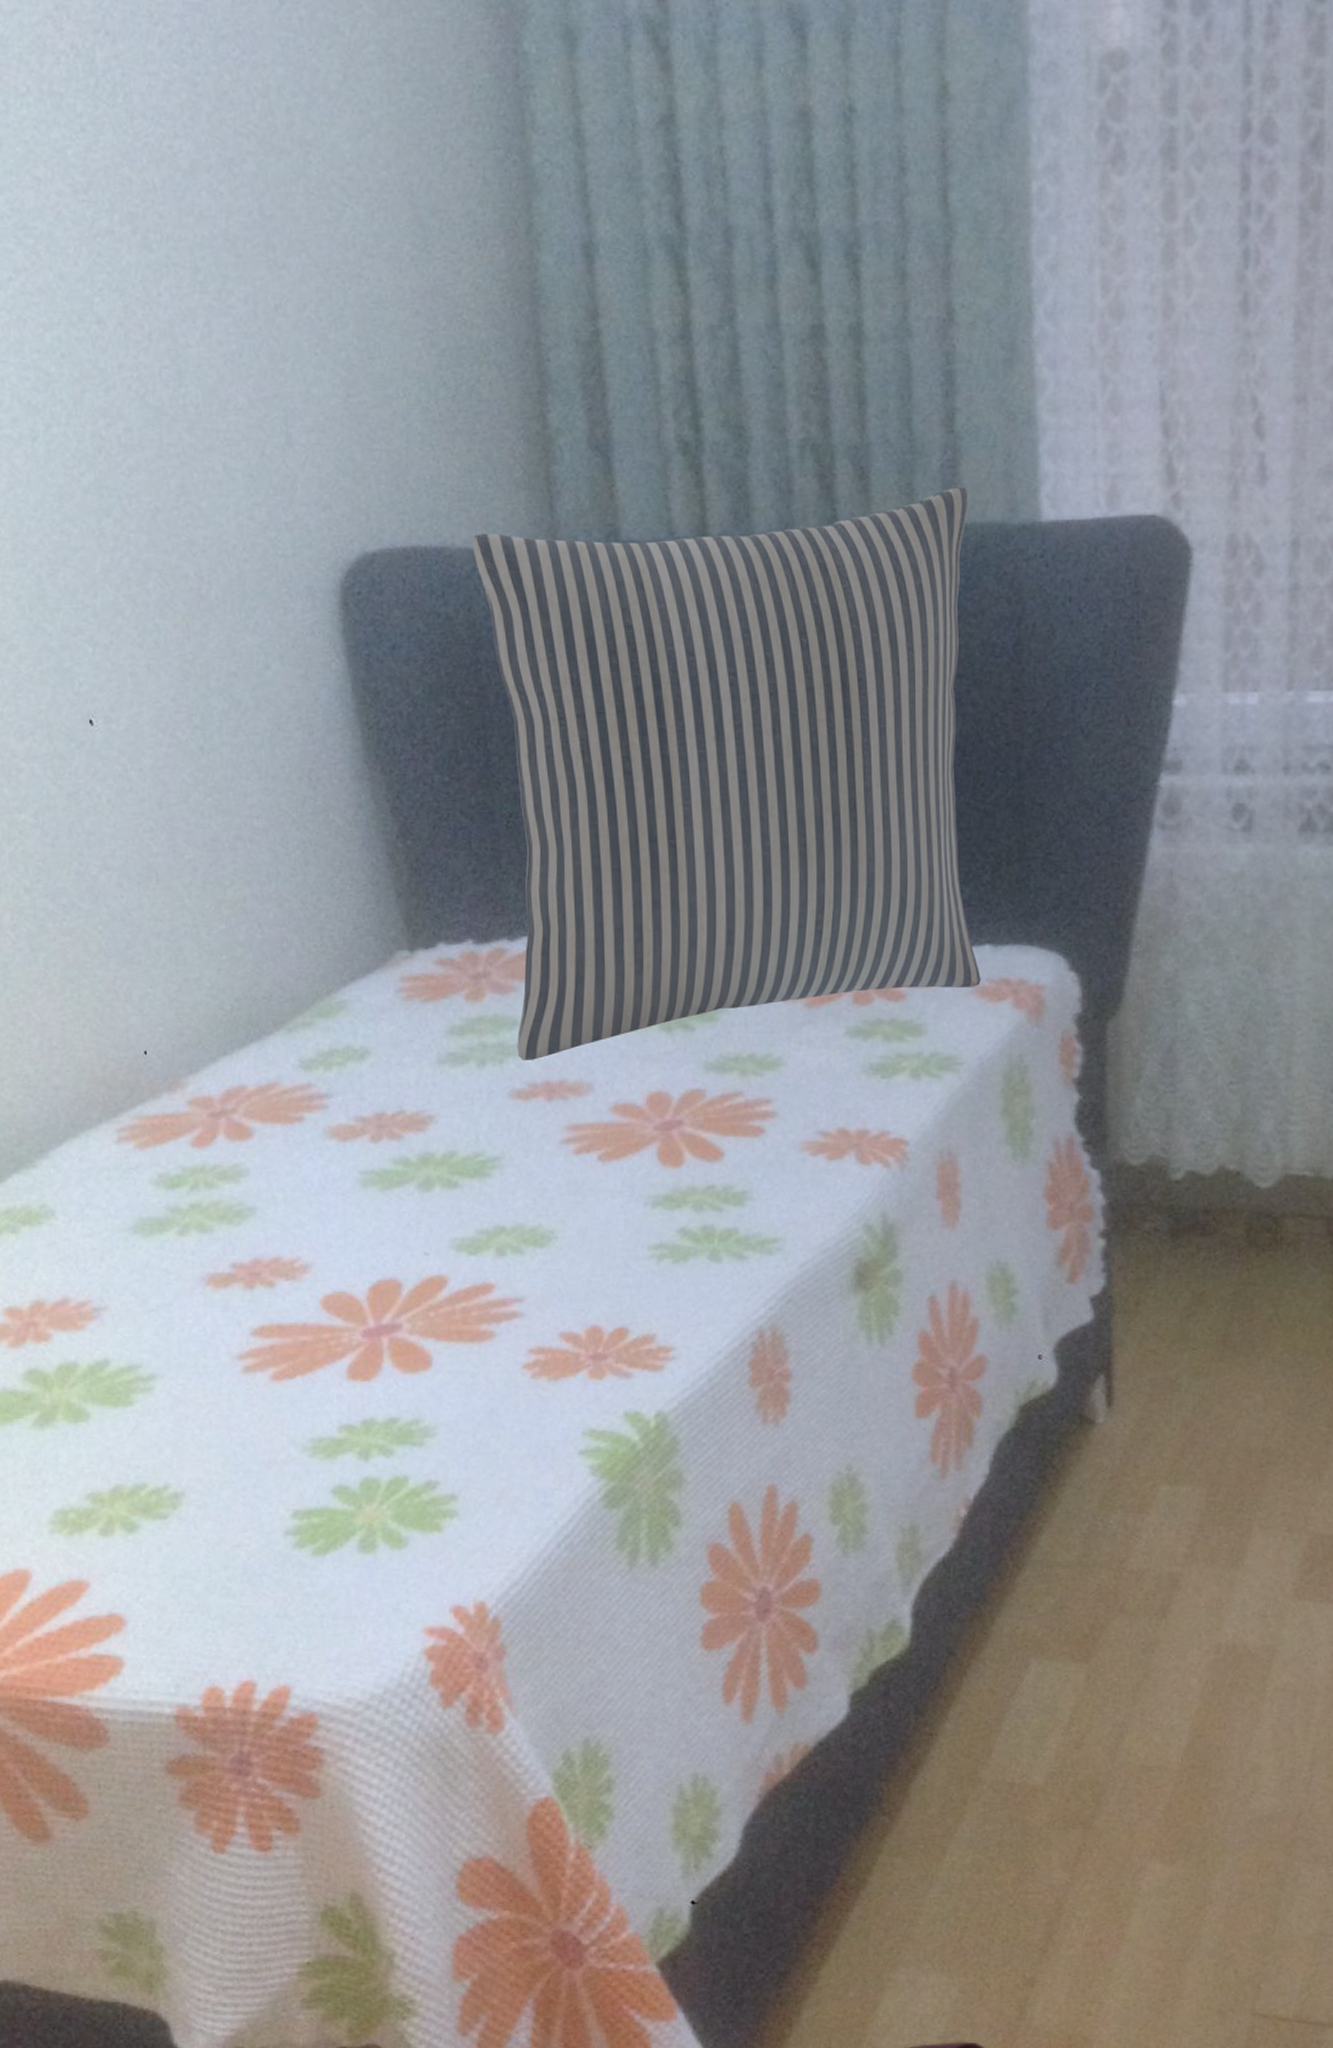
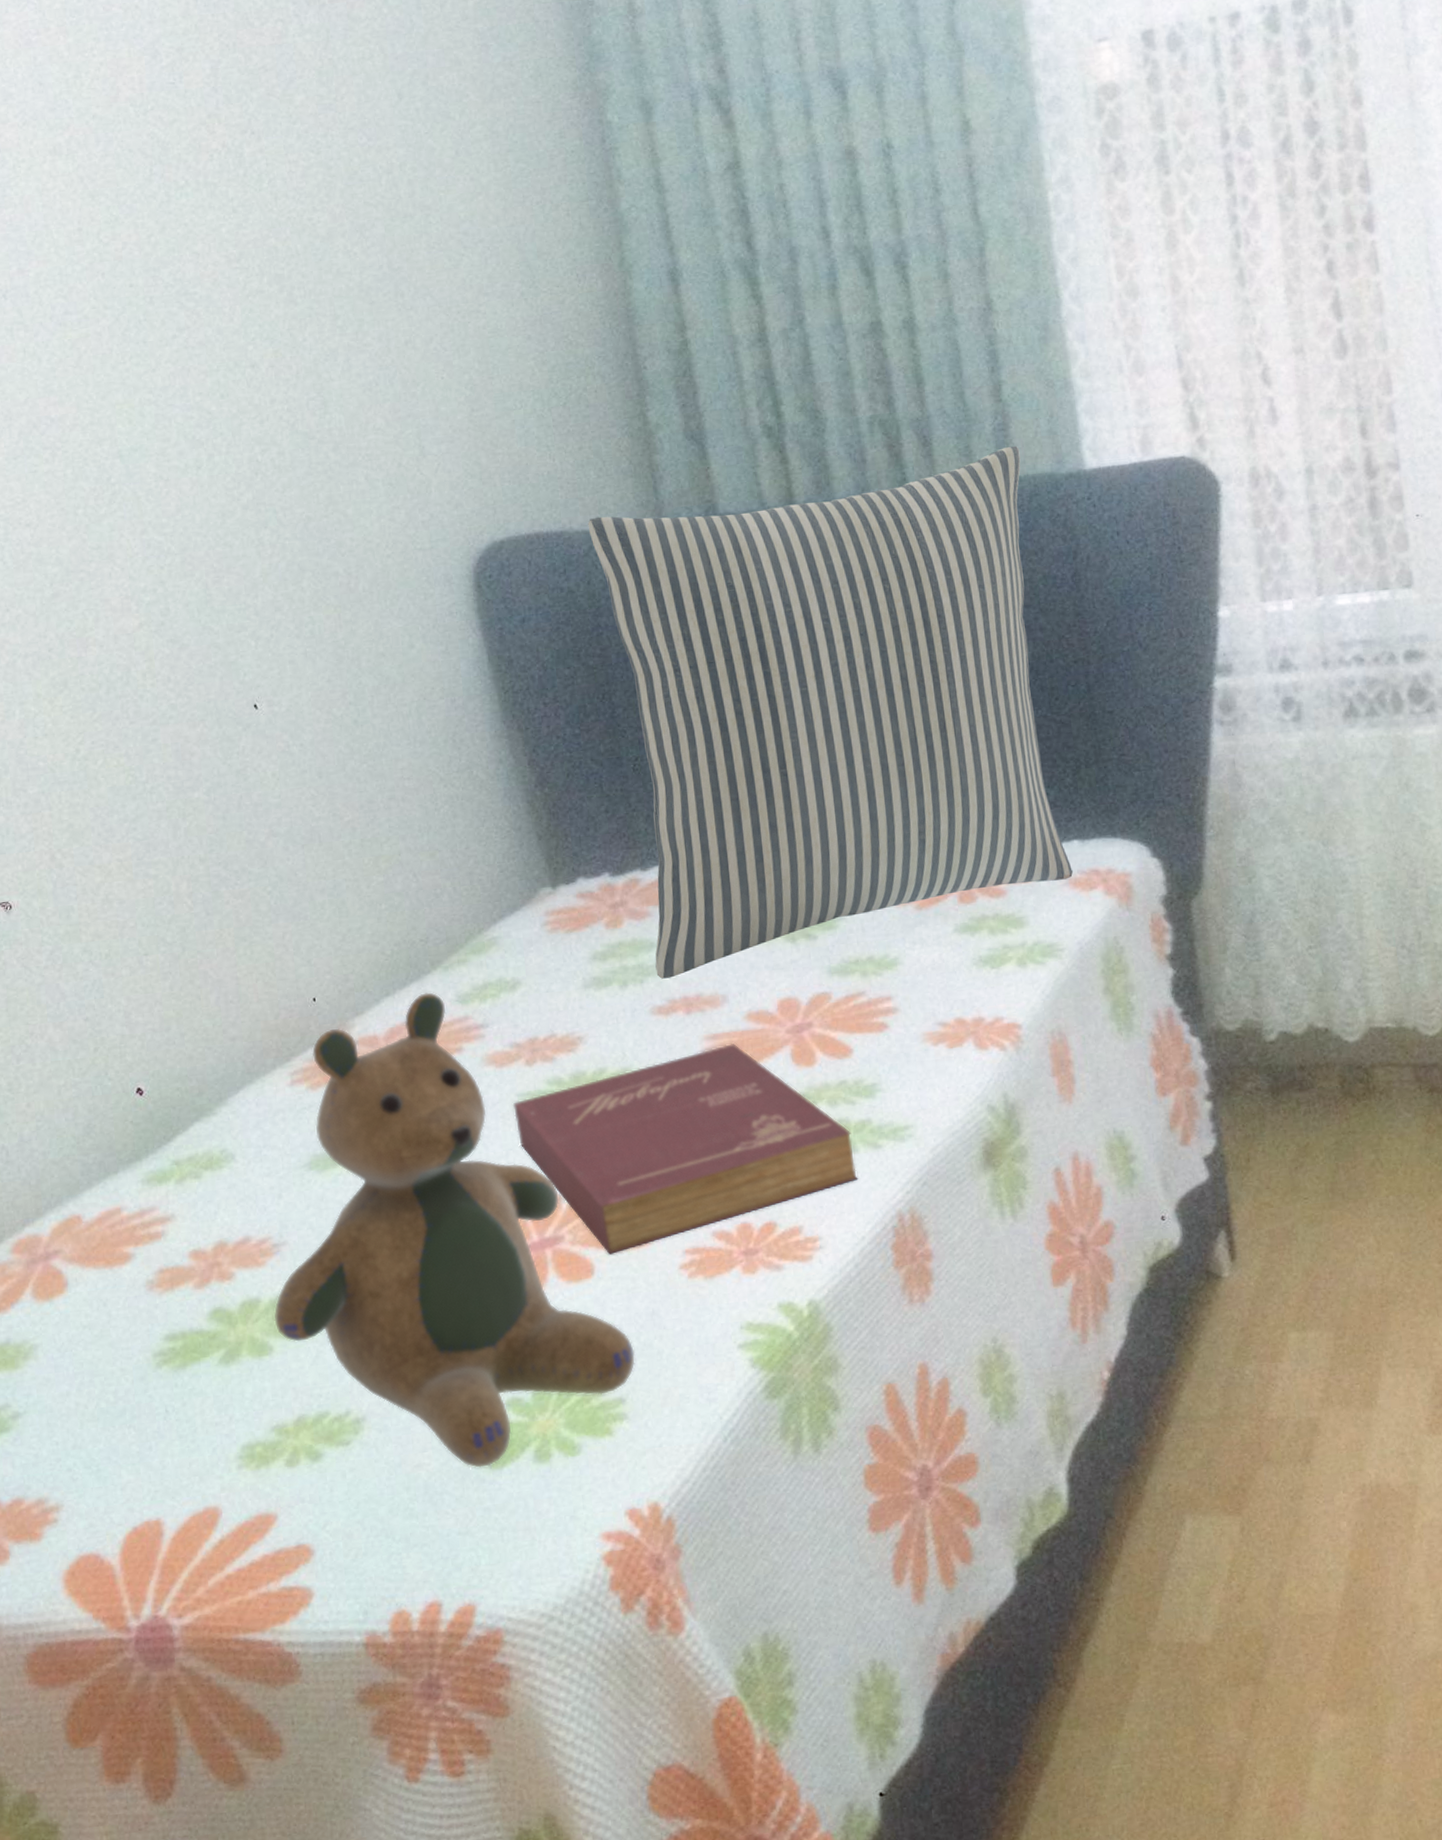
teddy bear: none [92,1055,470,1553] -> present [274,992,635,1468]
book: none [354,1135,719,1347] -> present [512,1043,859,1255]

